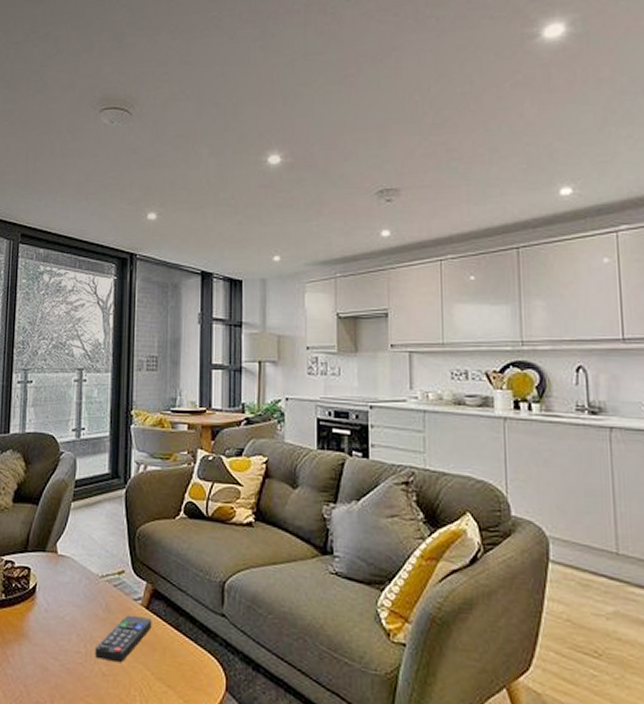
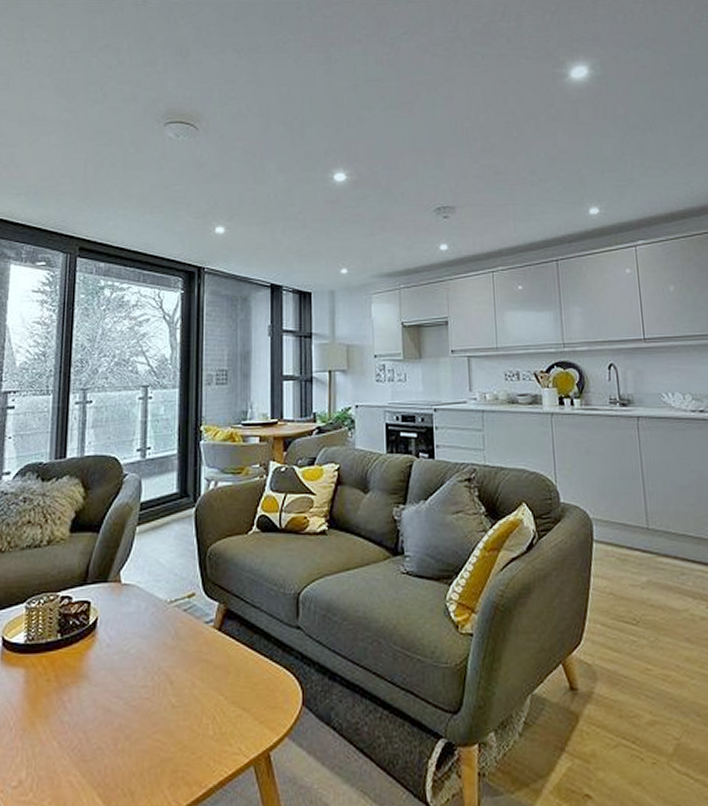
remote control: present [95,615,152,663] -> none [164,639,225,692]

